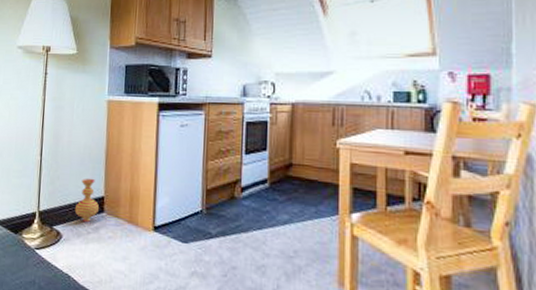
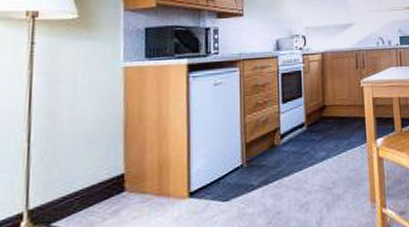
vase: present [74,178,99,223] -> none [83,156,117,209]

